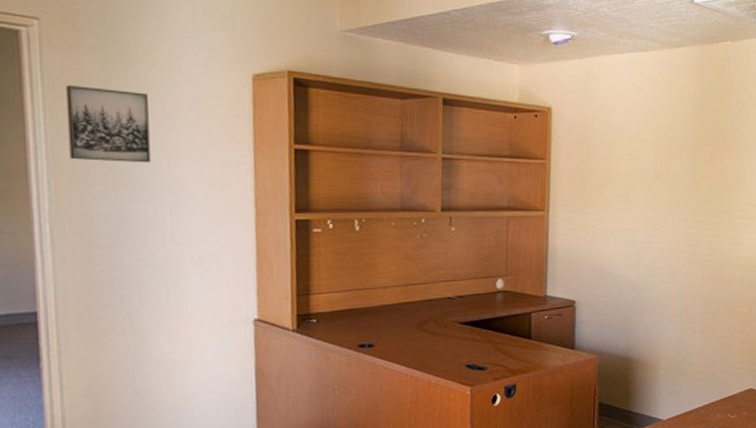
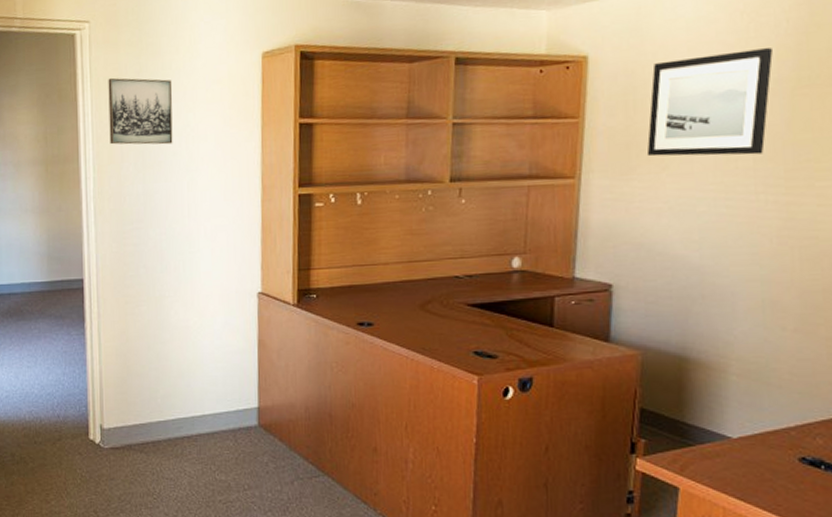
wall art: none [597,114,681,196] -> present [646,48,773,157]

